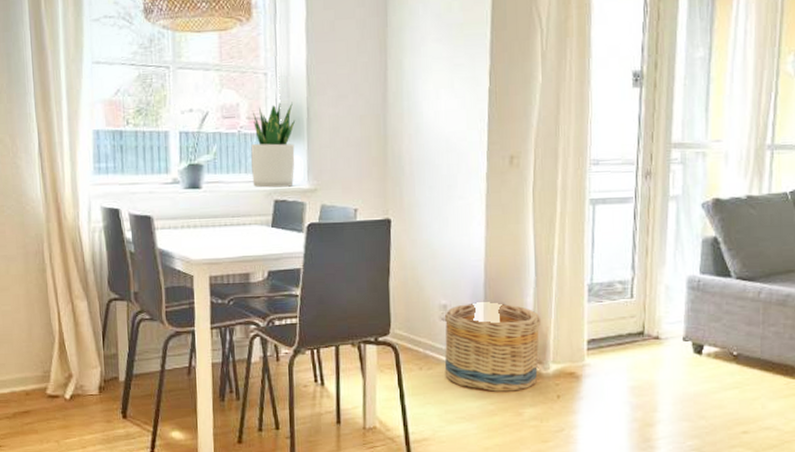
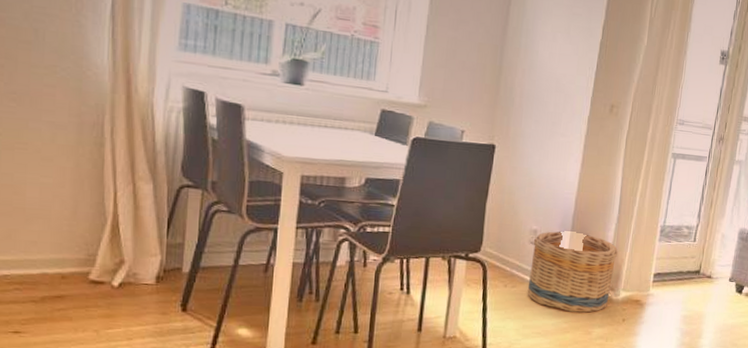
planter: present [251,101,296,188] -> none [360,14,414,99]

